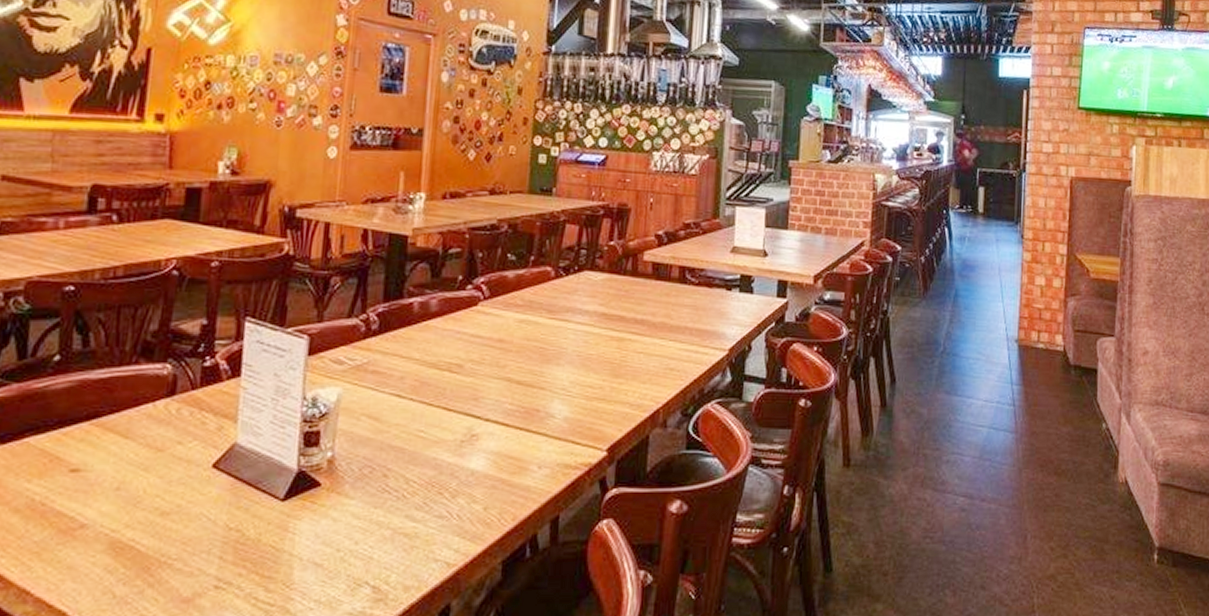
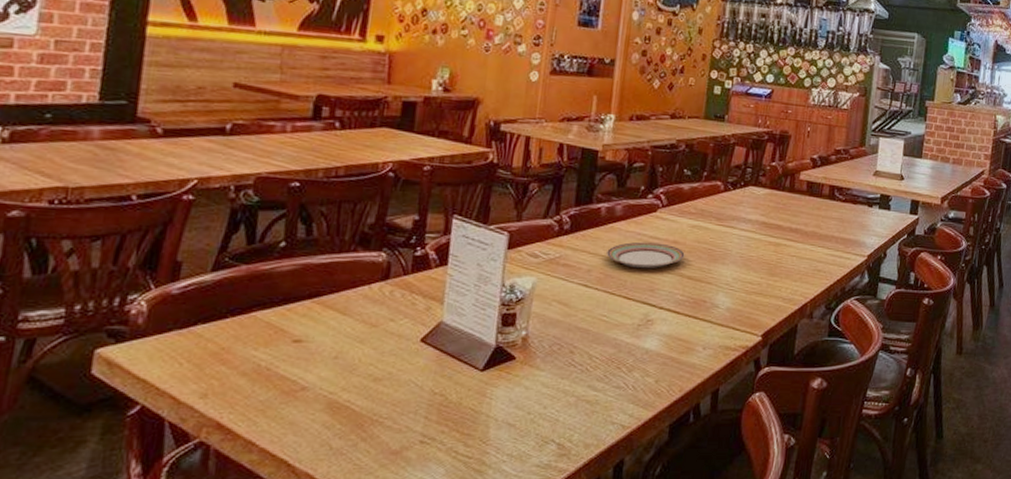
plate: none [422,341,513,374] -> present [607,241,685,269]

